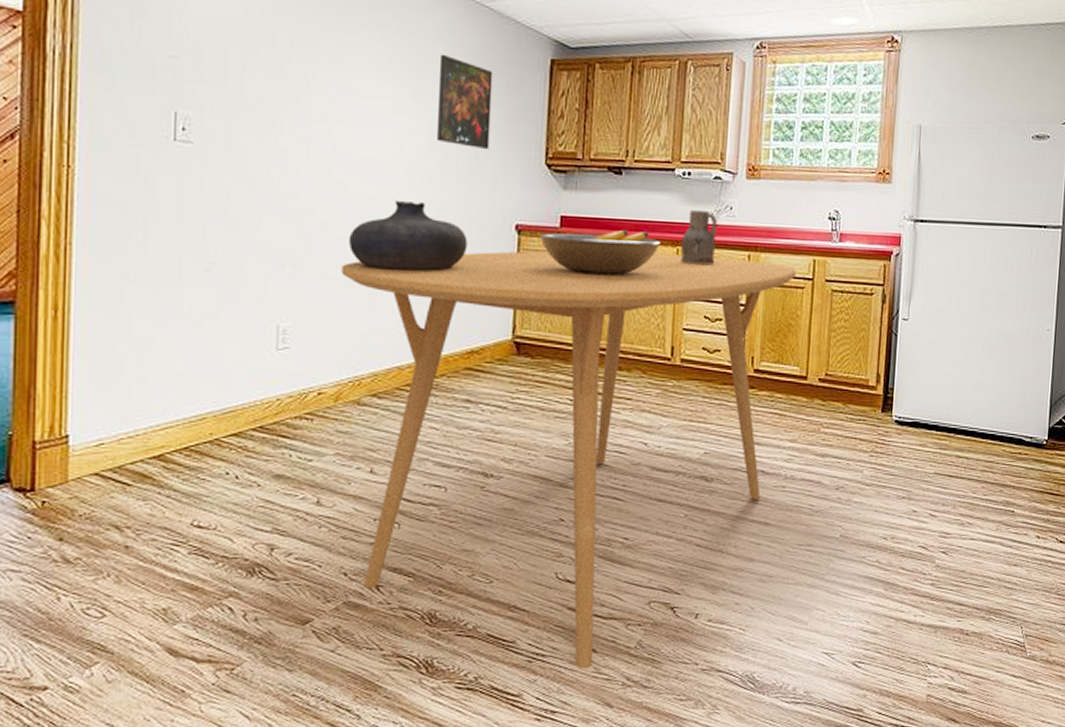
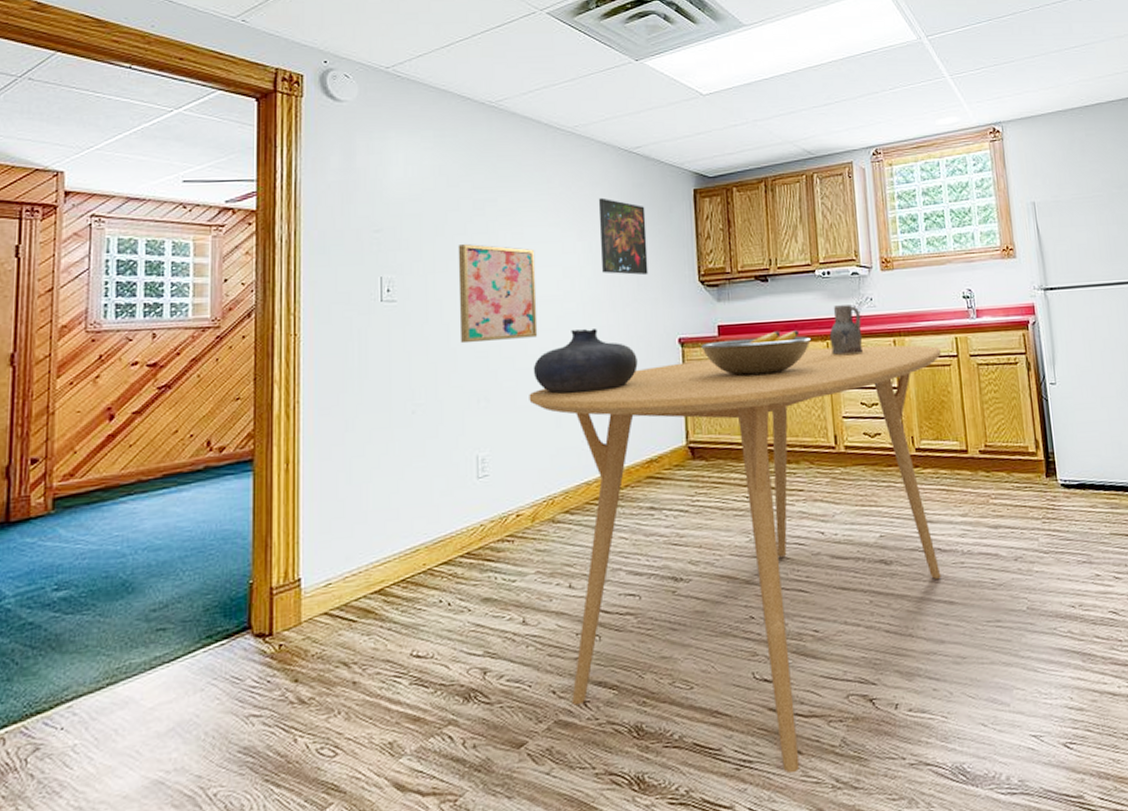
wall art: none [265,86,361,204] -> present [458,244,538,344]

